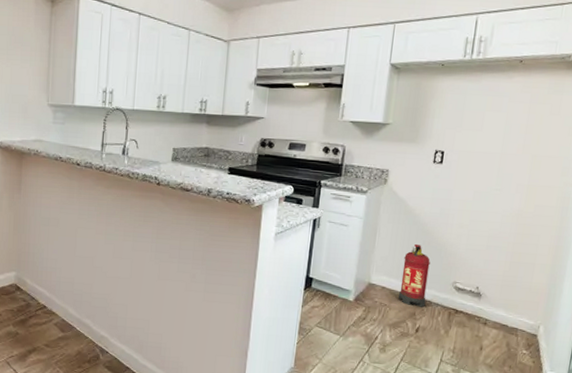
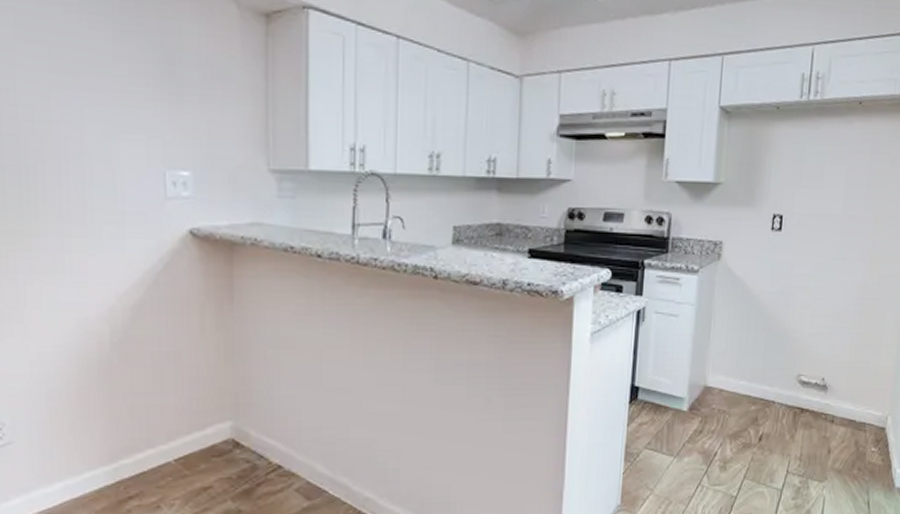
fire extinguisher: present [398,243,430,307] -> none [738,331,772,410]

